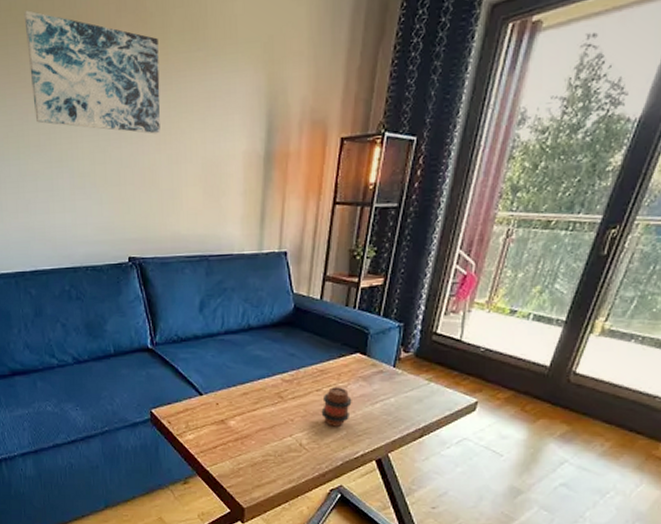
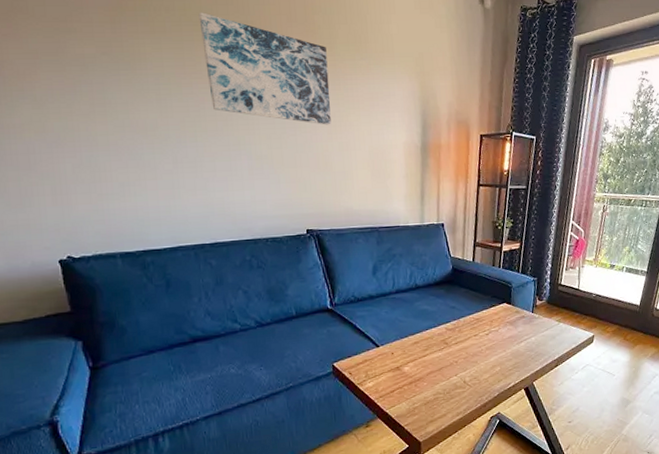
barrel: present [321,387,352,427] -> none [479,331,503,364]

